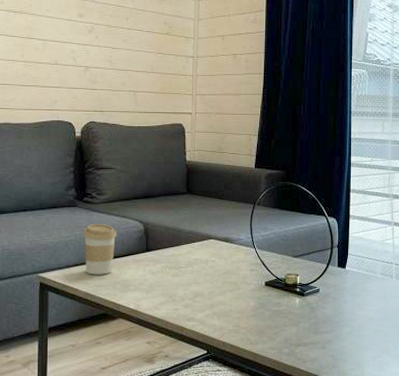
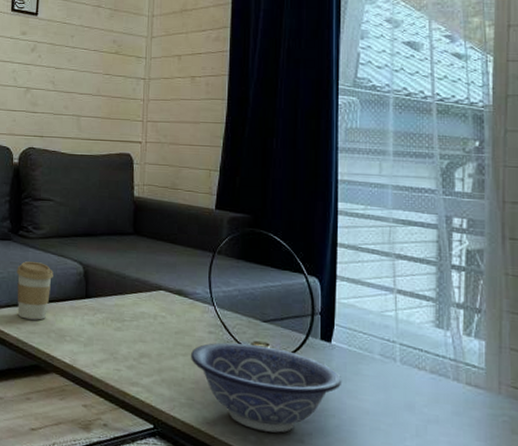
decorative bowl: none [236,277,354,344] -> present [190,342,342,433]

